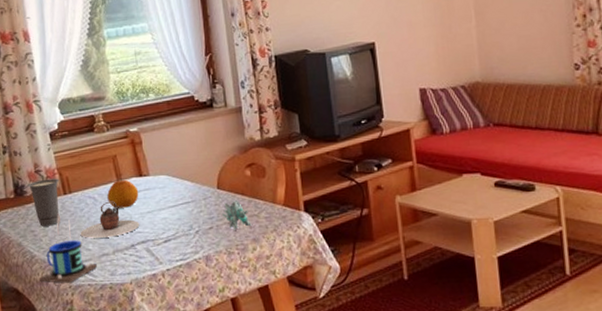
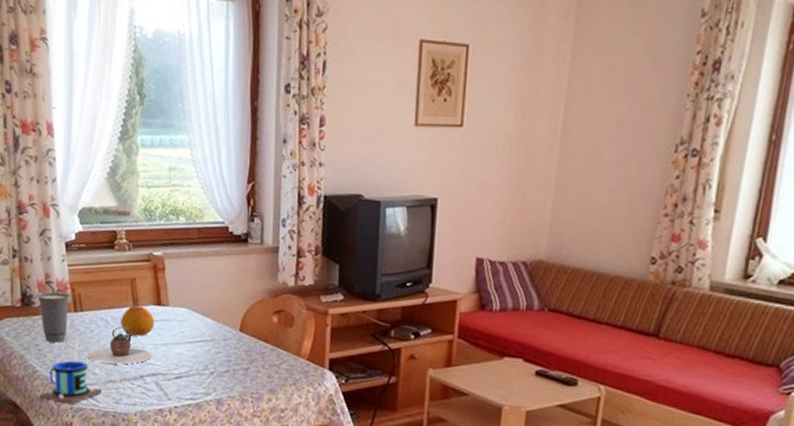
flower: present [222,200,252,230] -> none [241,346,271,378]

